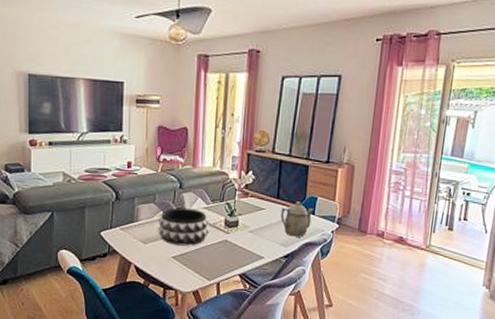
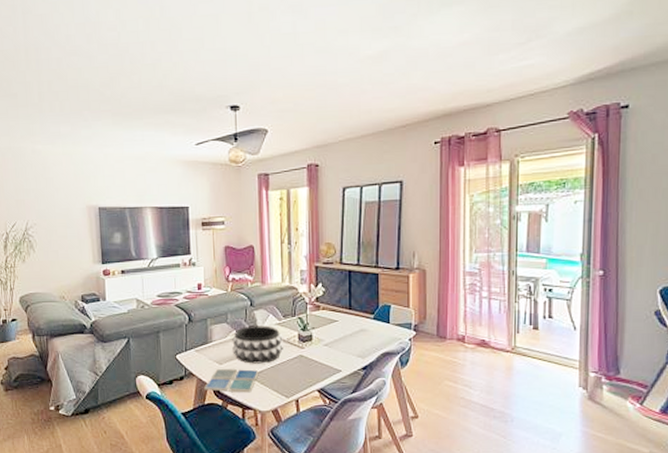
drink coaster: none [127,247,183,274] -> present [204,368,259,393]
teapot: present [280,201,314,237] -> none [354,311,388,347]

